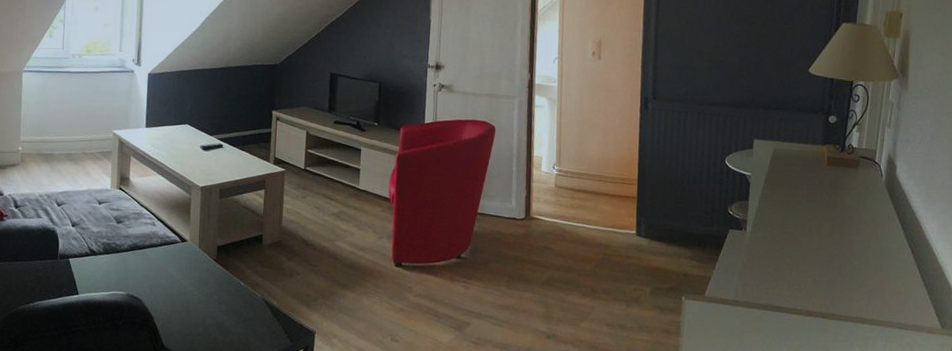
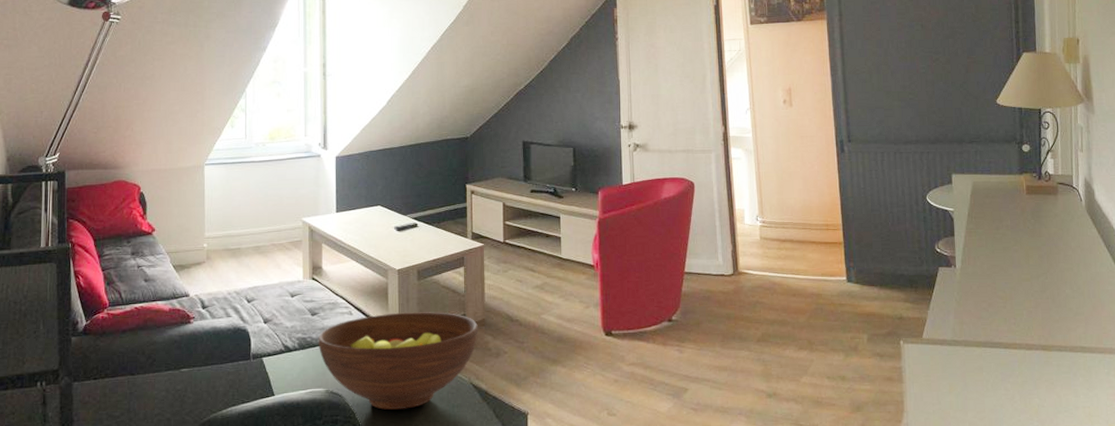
fruit bowl: none [121,227,274,318] -> present [318,312,478,410]

